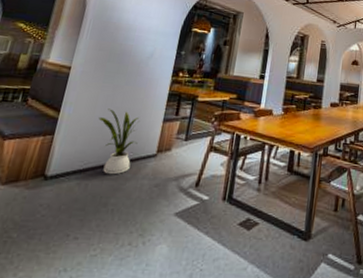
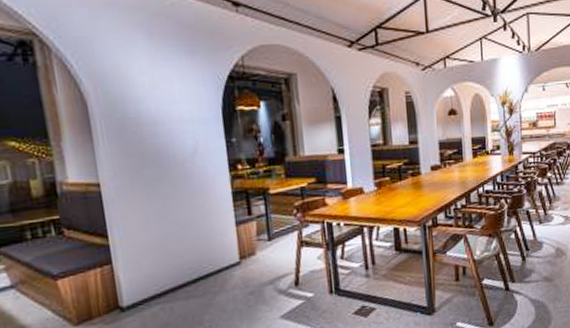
house plant: present [98,108,139,175] -> none [157,222,214,293]

